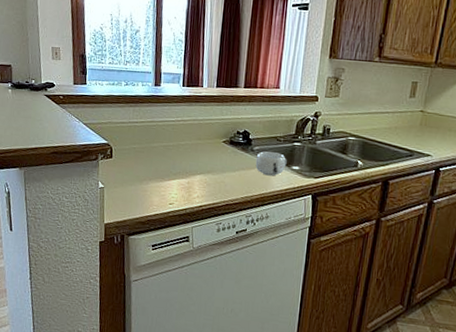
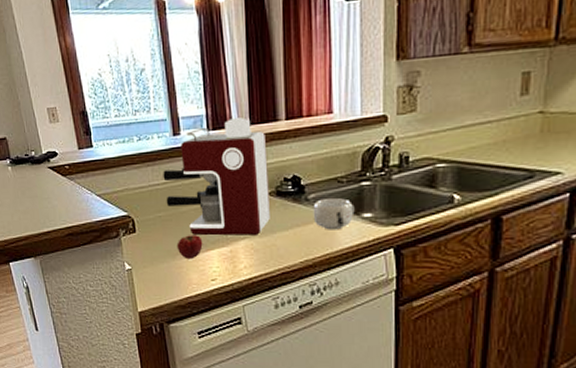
coffee maker: none [141,80,227,174] -> present [163,117,271,237]
fruit: none [145,166,167,186] -> present [176,235,203,260]

